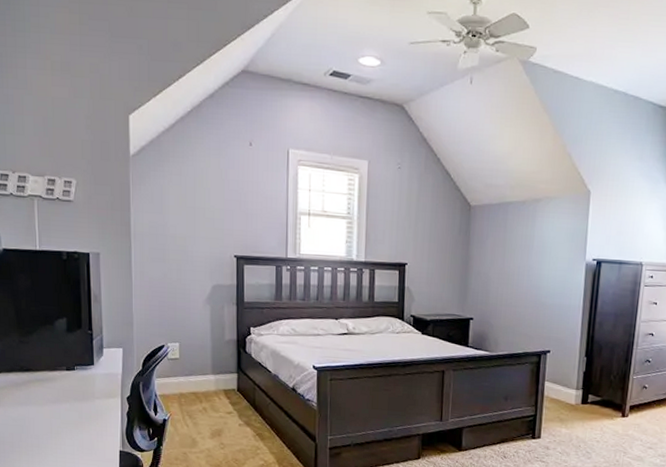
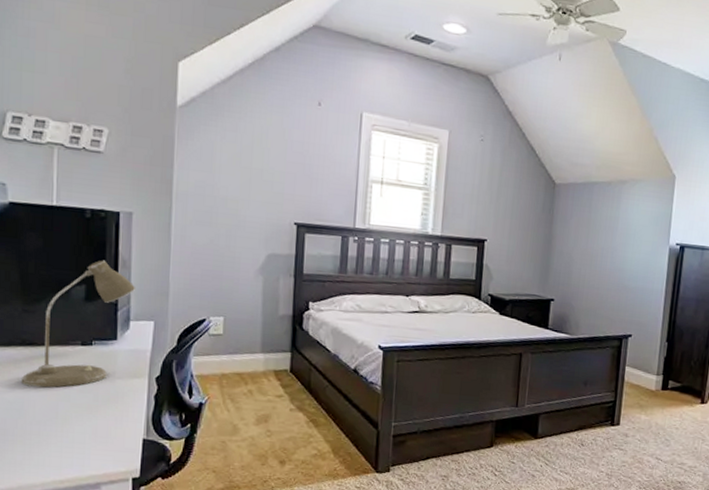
desk lamp: none [22,296,107,407] -> present [21,260,136,388]

